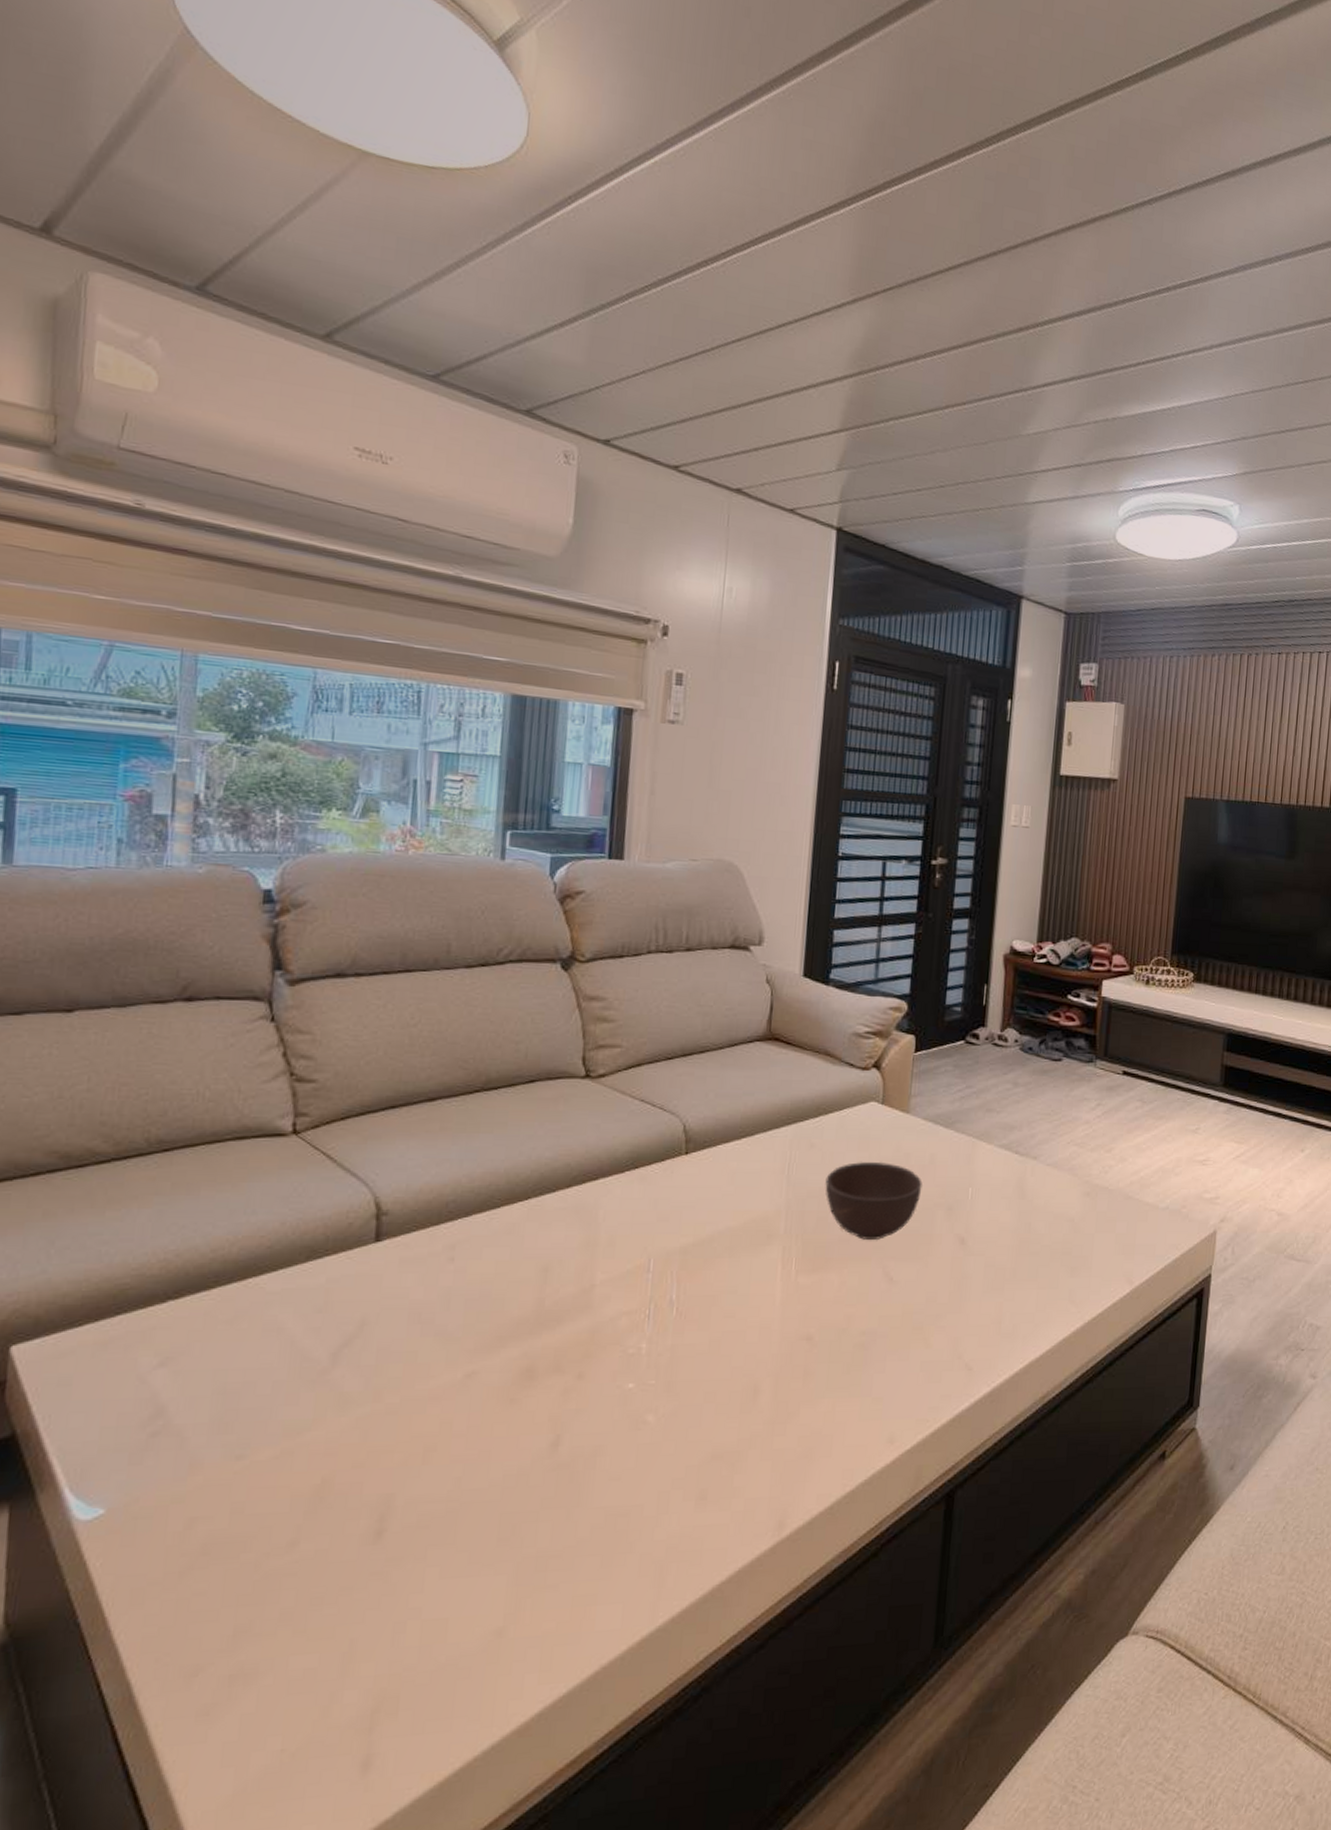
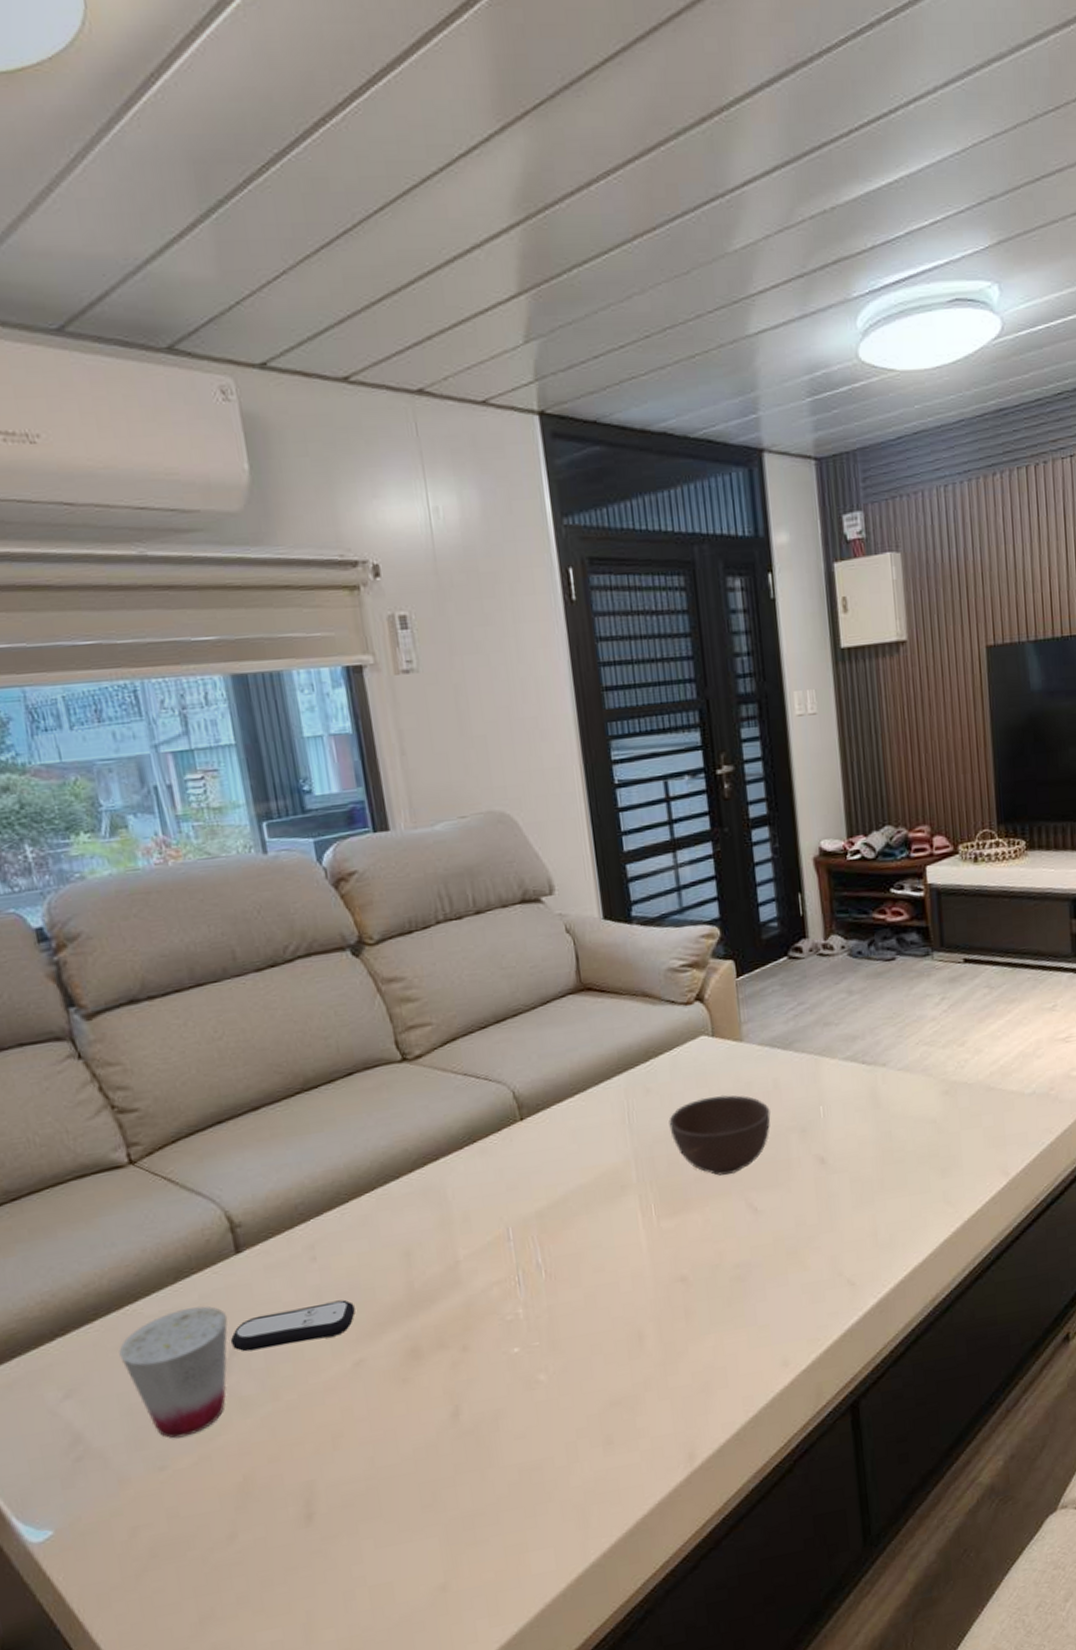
cup: none [228,1291,350,1427] -> present [119,1305,228,1439]
remote control: none [346,1306,480,1345] -> present [230,1299,355,1352]

